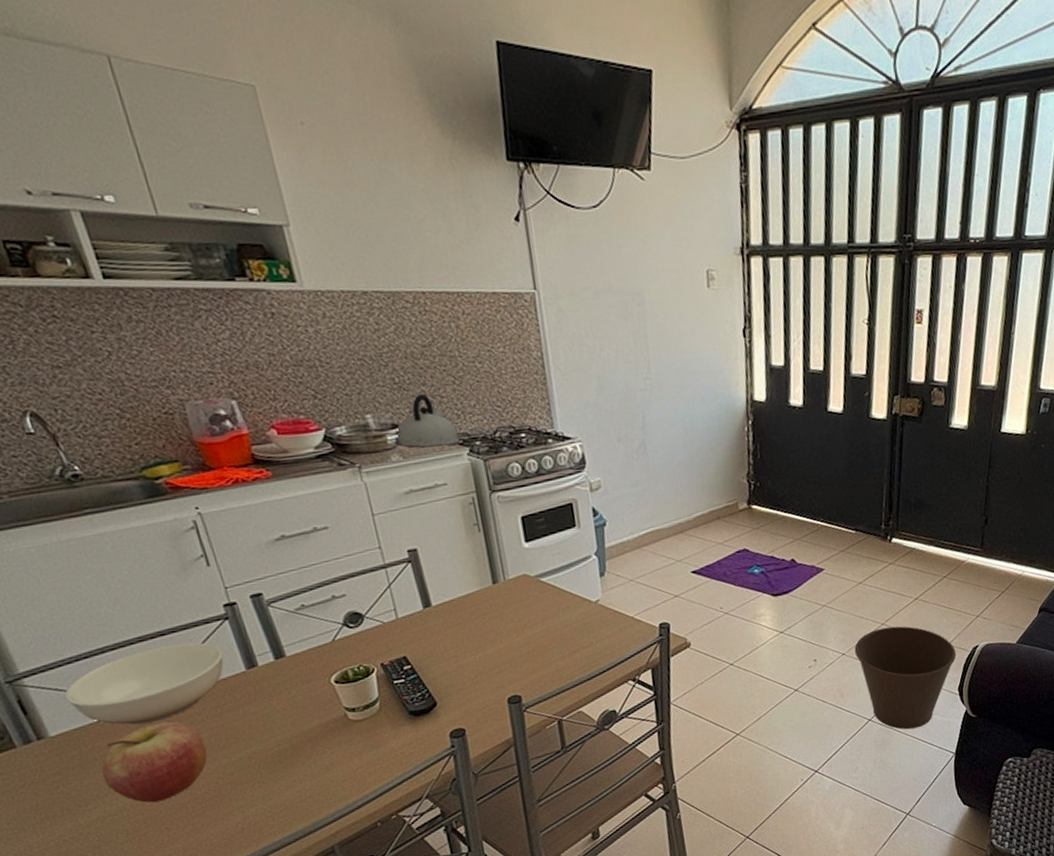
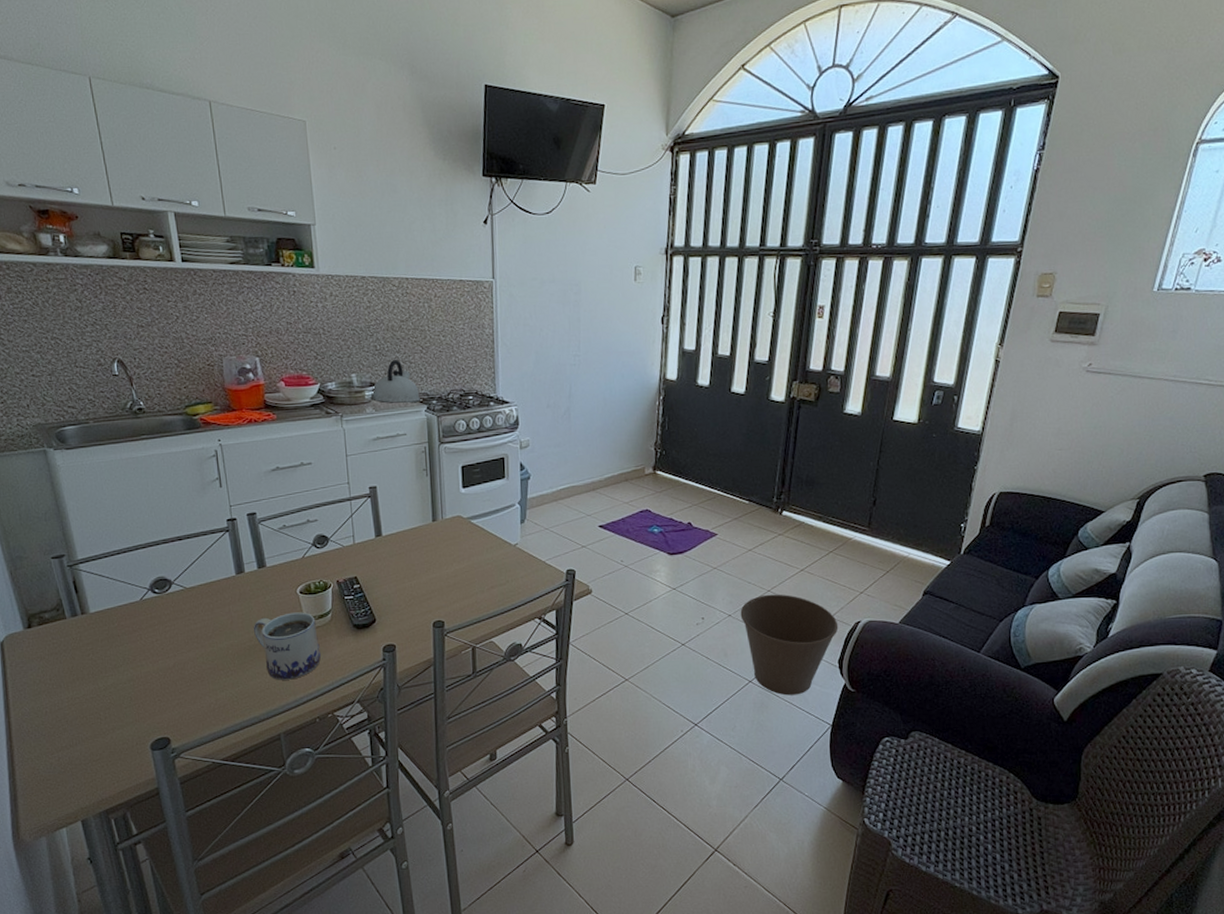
bowl: present [64,642,224,725] -> none [105,548,221,610]
fruit: present [101,722,208,803] -> none [121,611,198,677]
mug: none [280,704,374,786] -> present [254,612,321,680]

